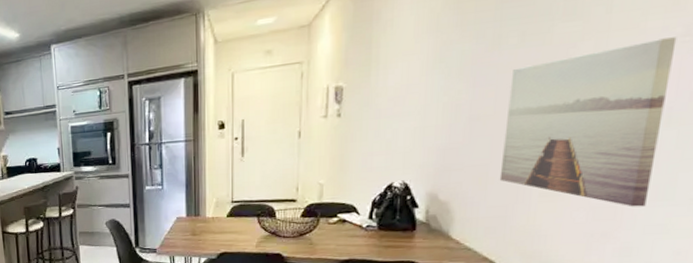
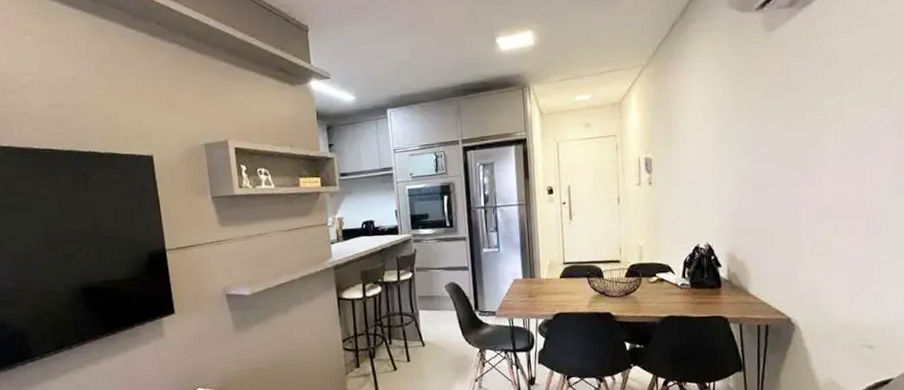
wall art: present [499,37,677,207] -> none [779,127,889,264]

